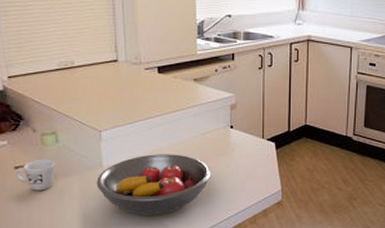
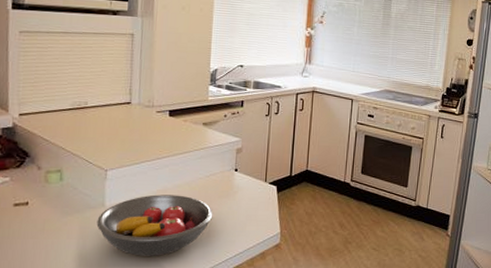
mug: present [15,159,55,191] -> none [13,196,57,229]

